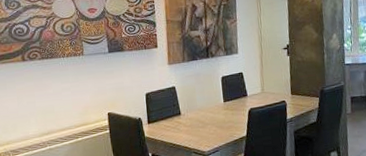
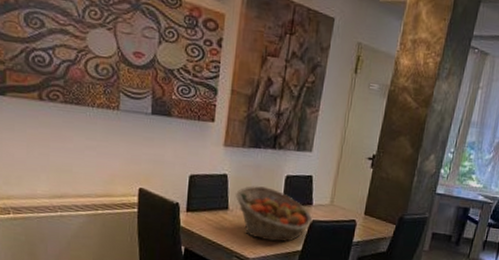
fruit basket: none [184,89,251,135] -> present [236,185,313,243]

